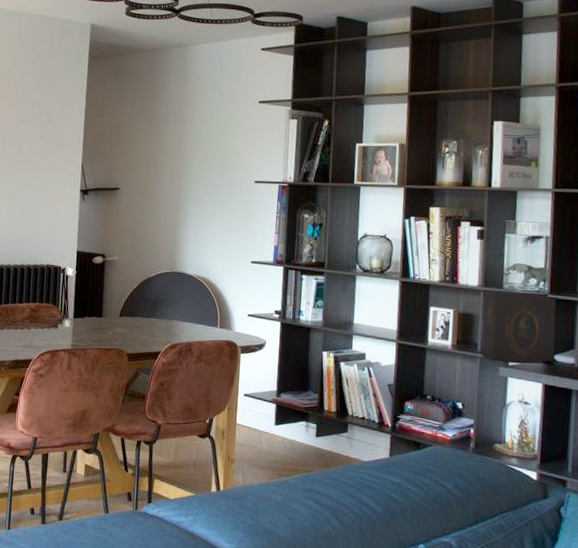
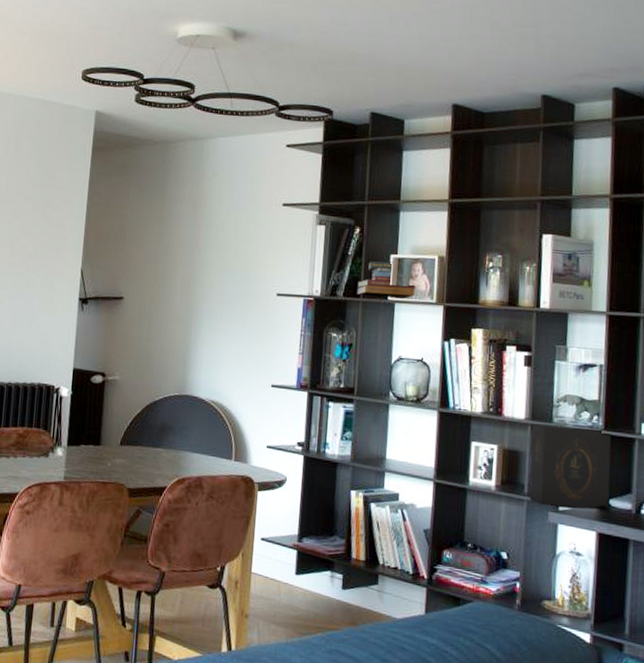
books: none [326,149,379,182] -> present [356,261,415,299]

